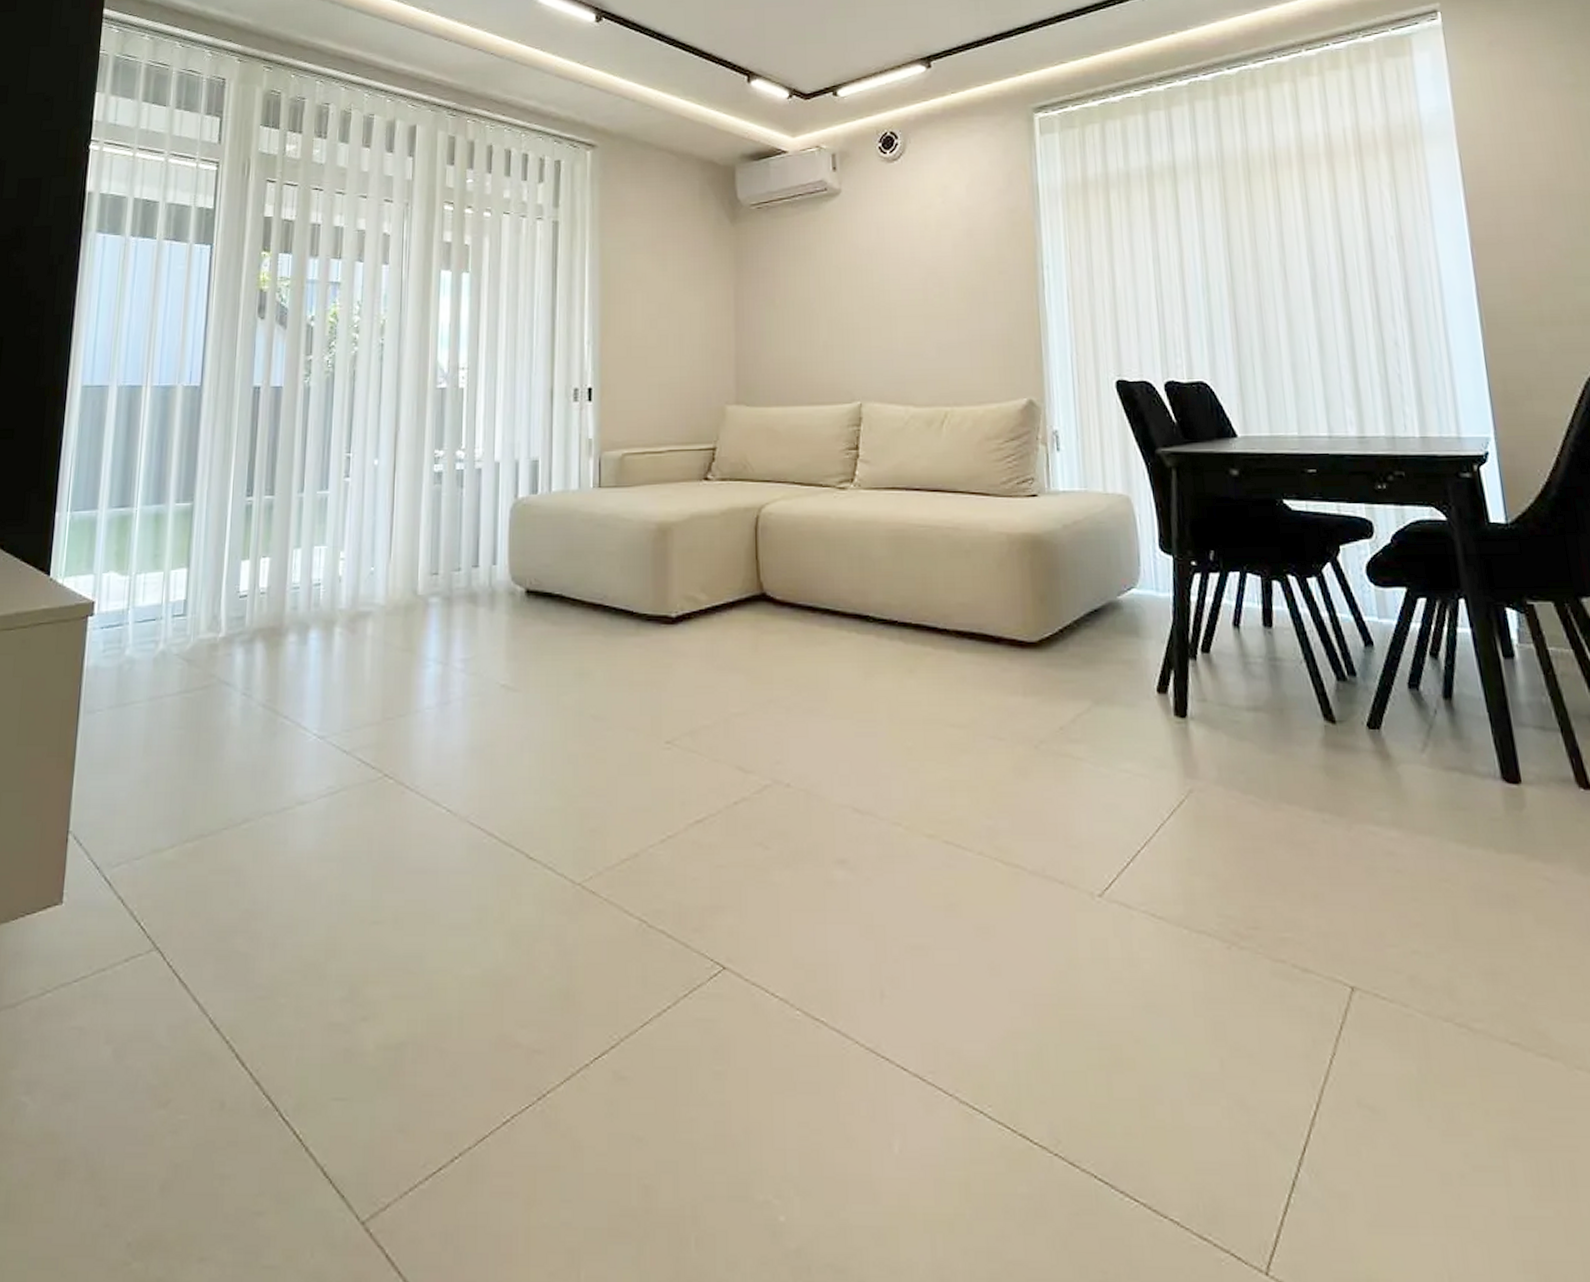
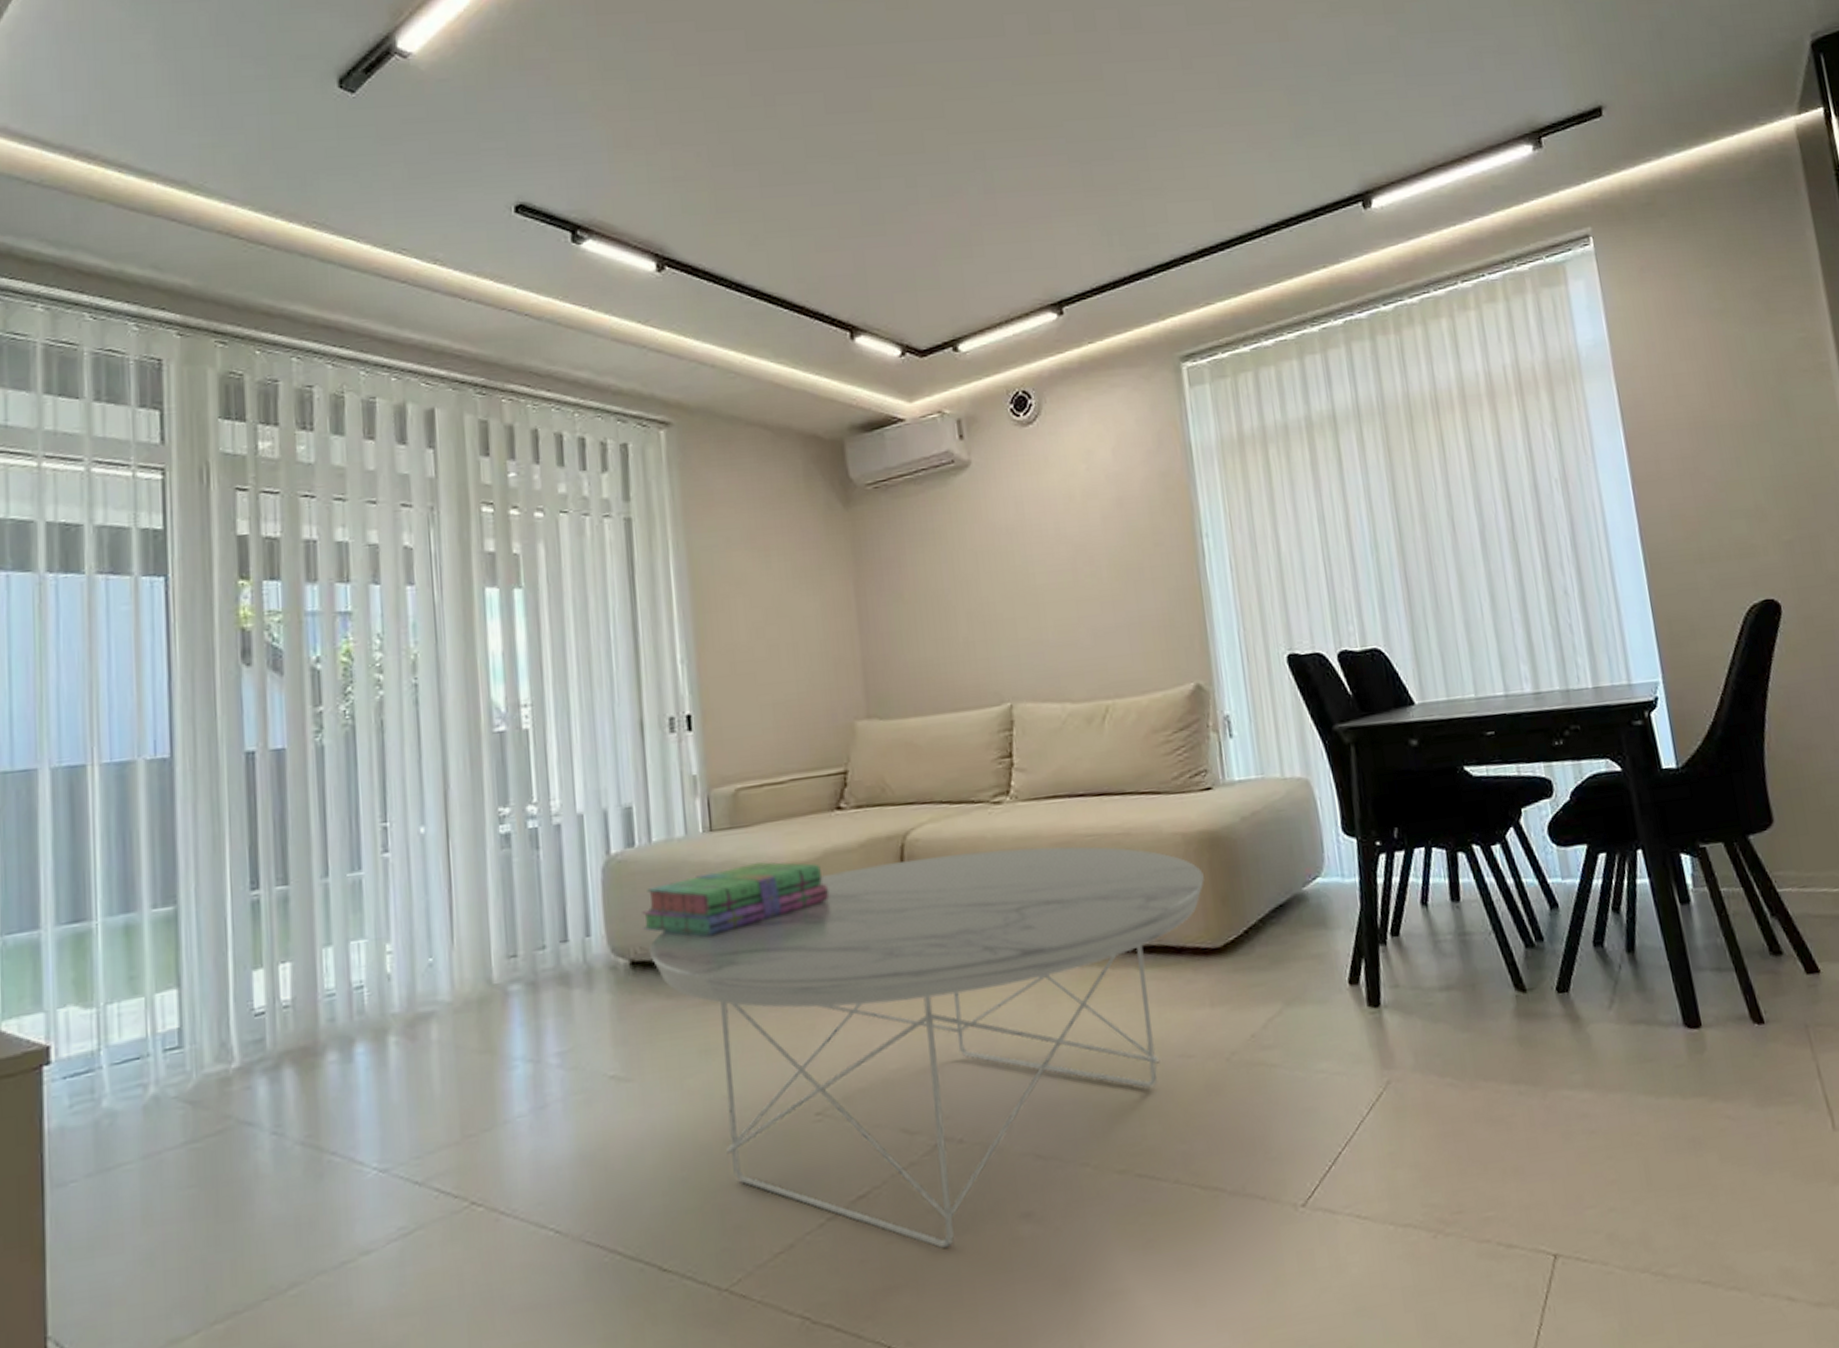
stack of books: none [539,518,693,576] -> present [642,861,830,937]
coffee table: none [541,529,1025,880] -> present [648,846,1204,1249]

